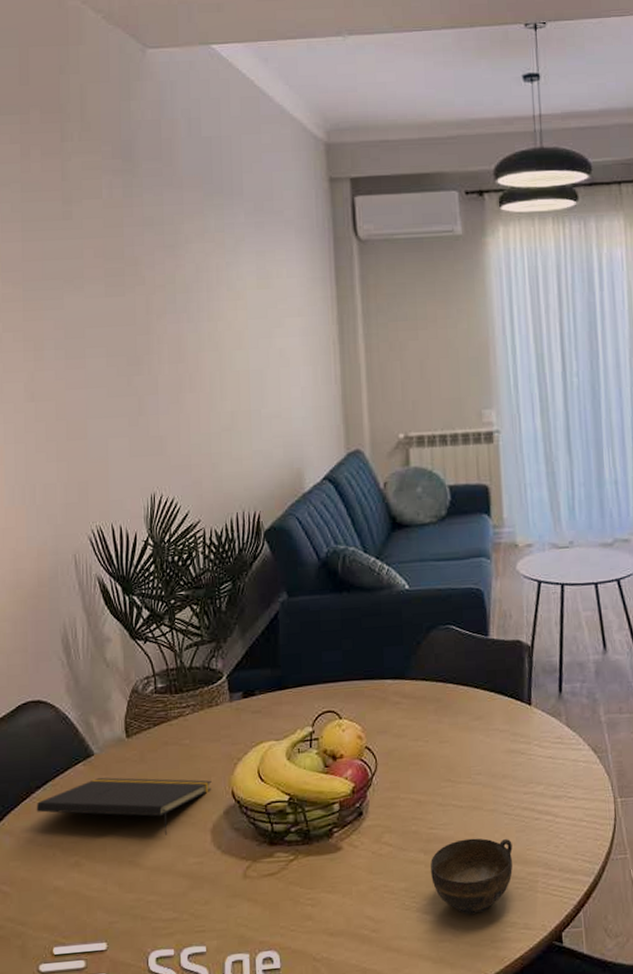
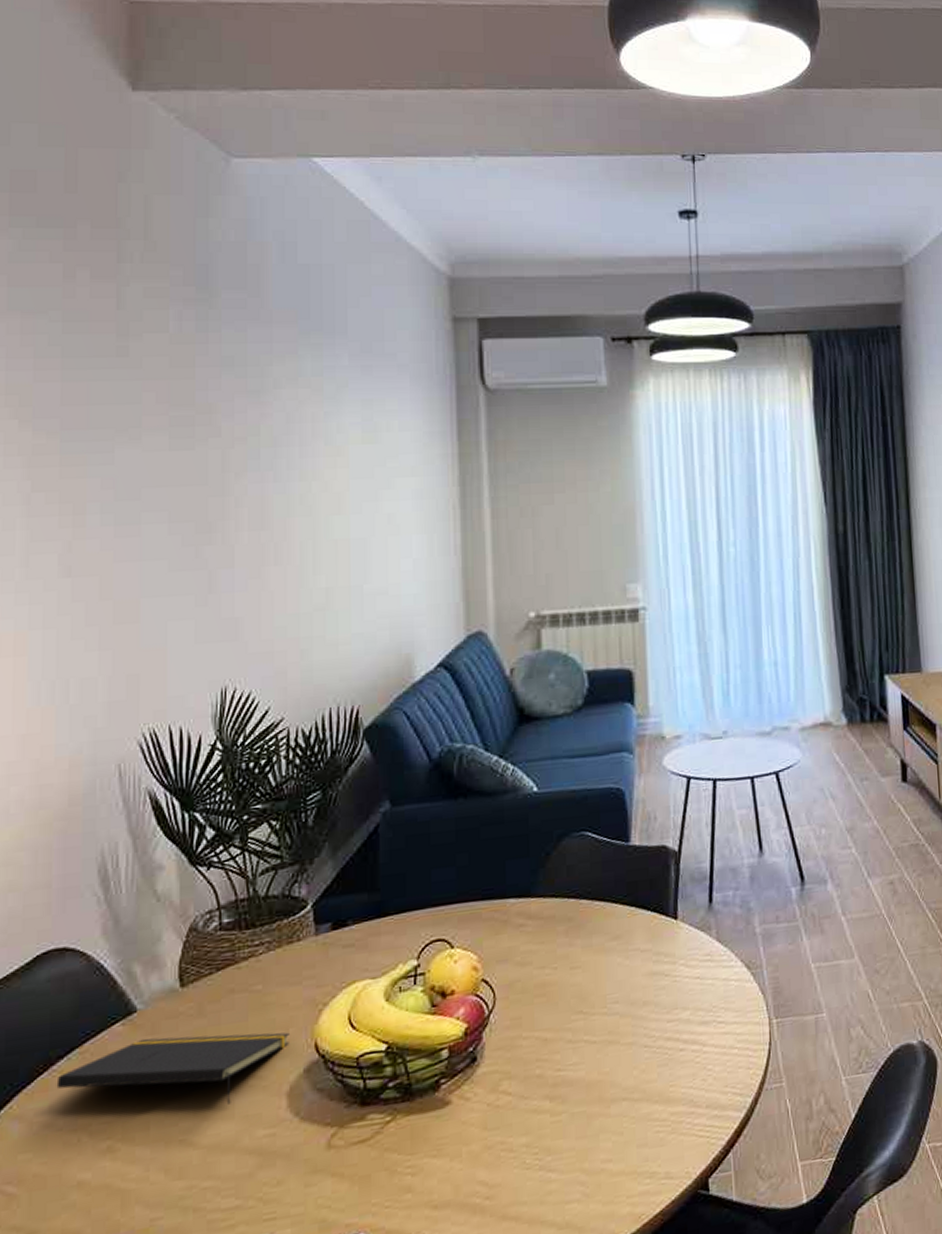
cup: present [431,838,513,915] -> none [557,1074,653,1168]

